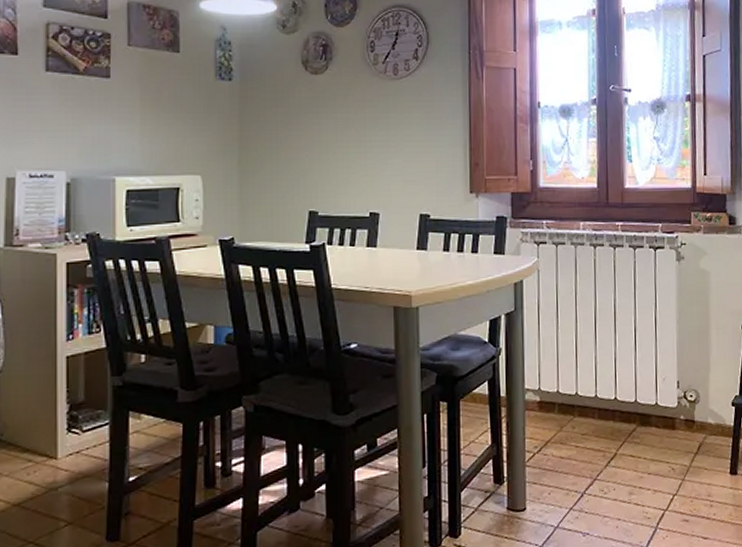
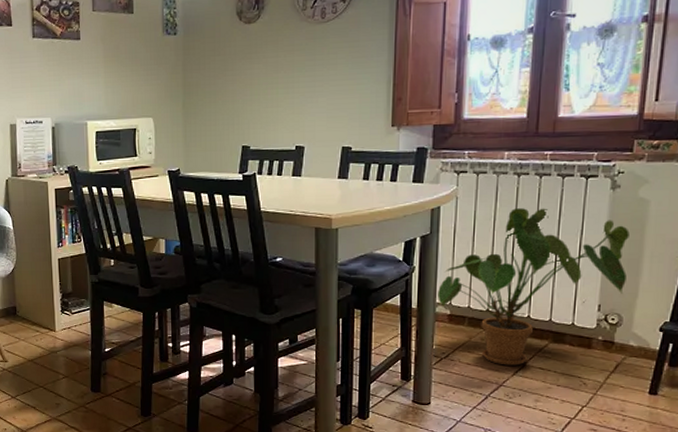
house plant: none [526,280,699,456] -> present [438,208,630,366]

